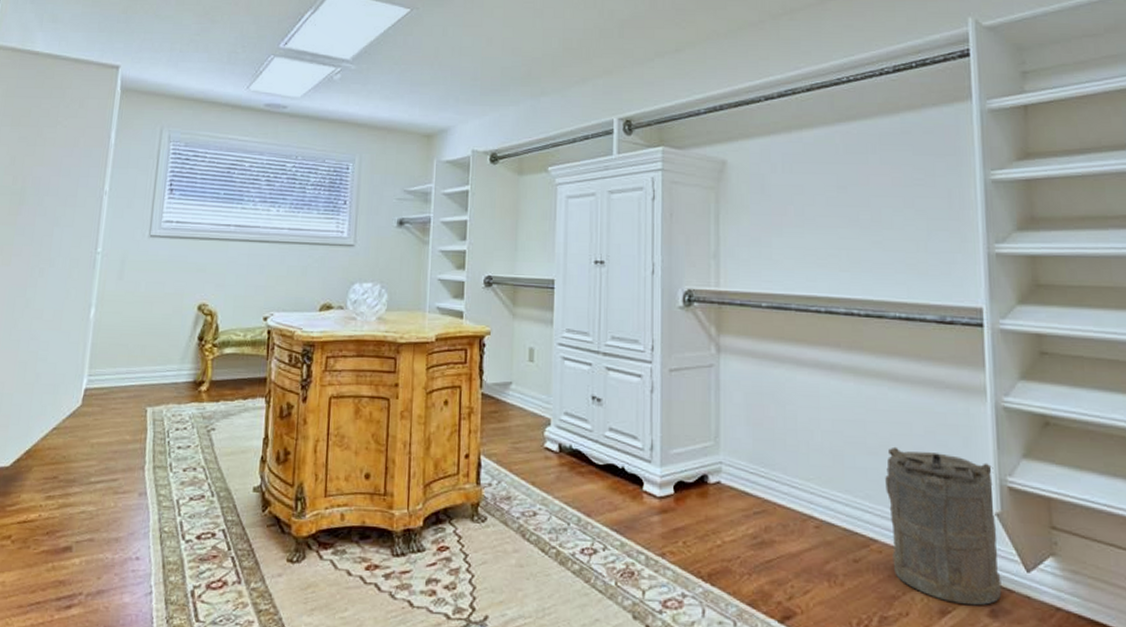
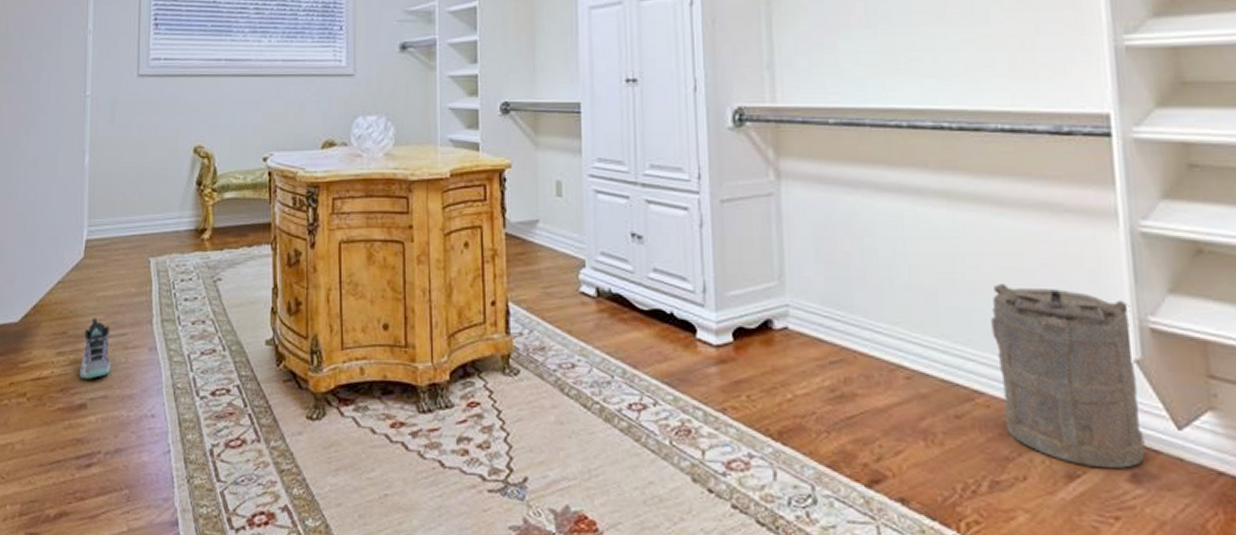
sneaker: none [67,462,102,523] -> present [80,317,112,379]

